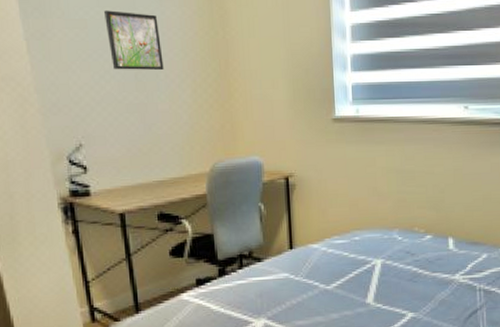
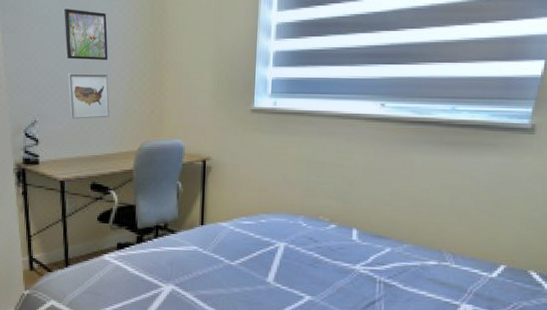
wall art: none [116,85,172,140] -> present [68,73,110,119]

